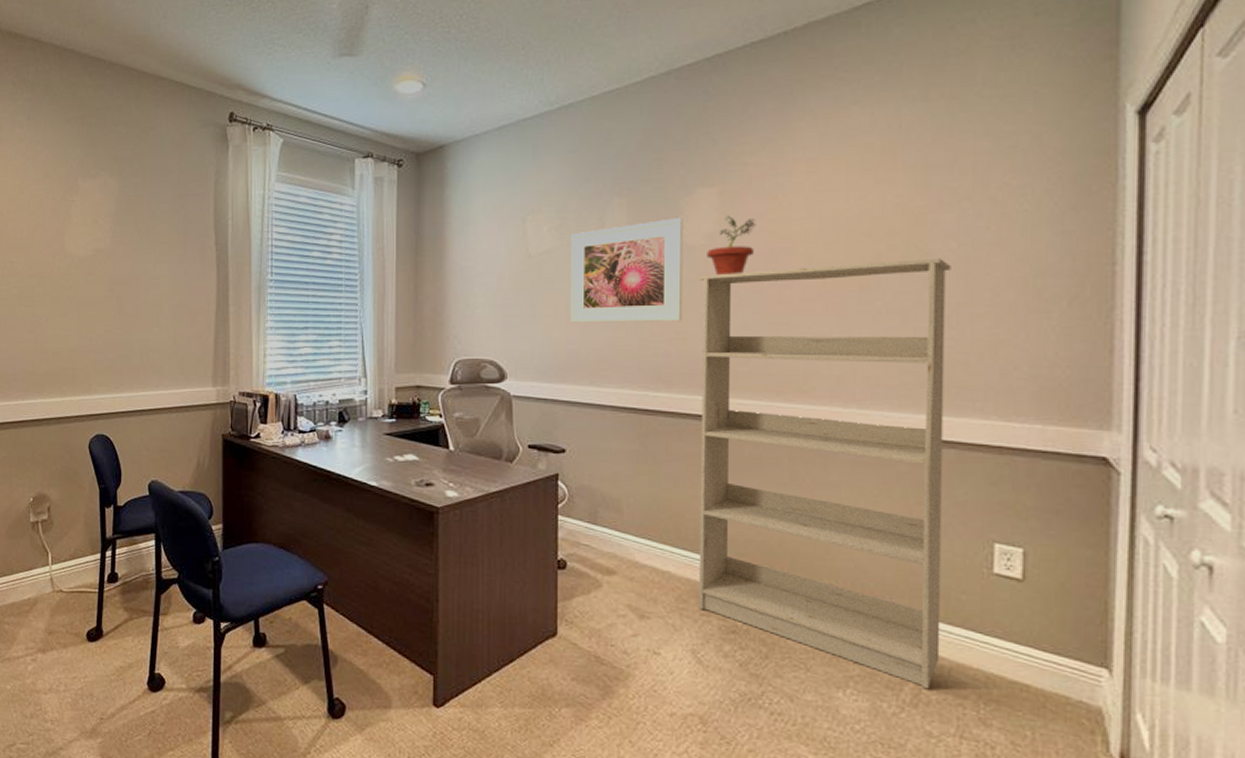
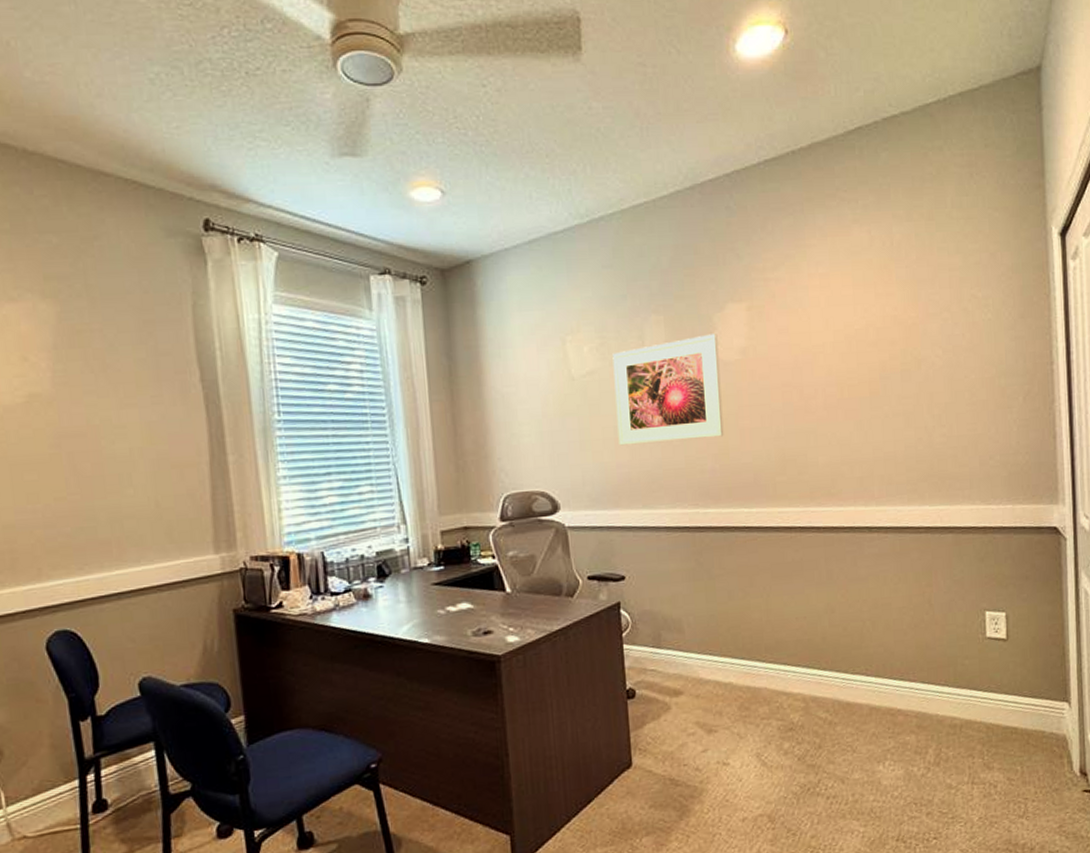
bookcase: present [698,258,951,690] -> none [735,364,953,748]
potted plant: present [707,215,757,276] -> none [741,330,783,390]

